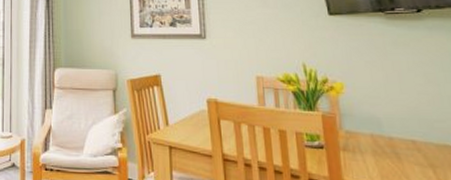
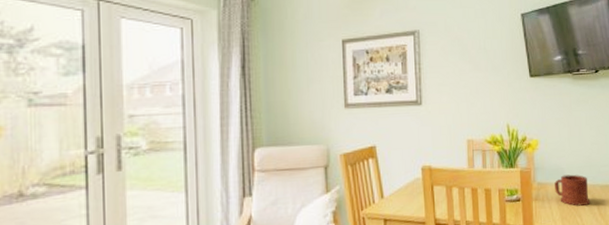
mug: none [368,126,422,166] -> present [555,174,591,206]

